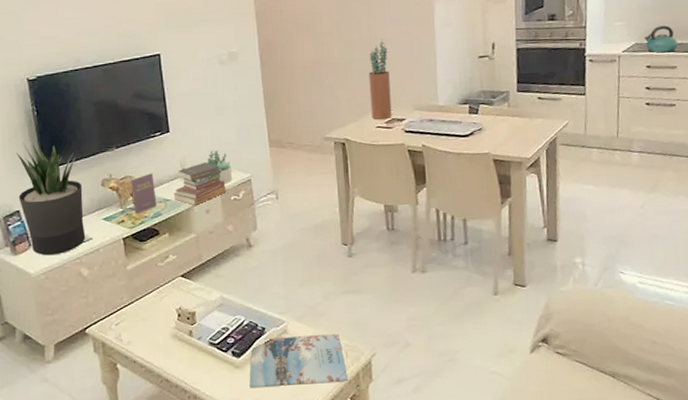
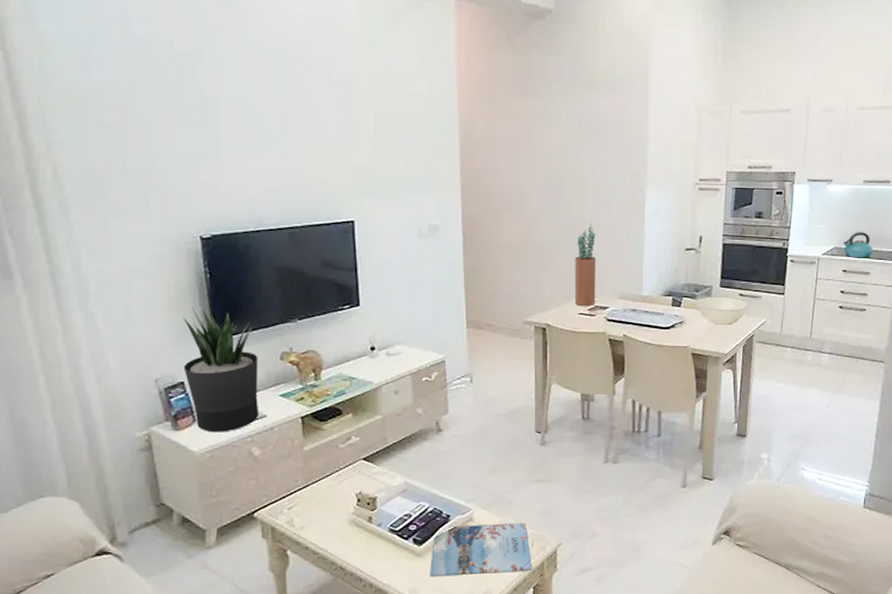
book: present [130,172,157,214] -> none [312,347,341,391]
books: present [173,162,226,205] -> none [360,340,418,385]
succulent plant: present [207,150,232,184] -> none [399,327,424,364]
bowl: none [493,102,550,130] -> present [696,297,750,325]

